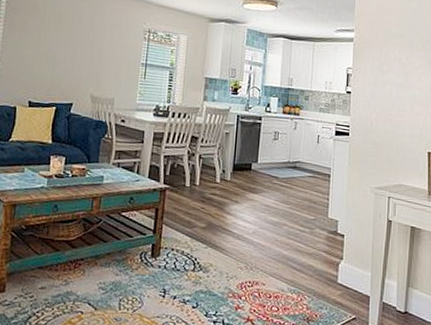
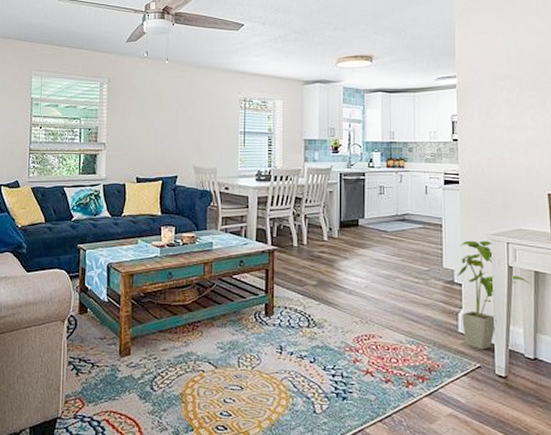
house plant: none [341,192,406,302] -> present [458,240,530,350]

